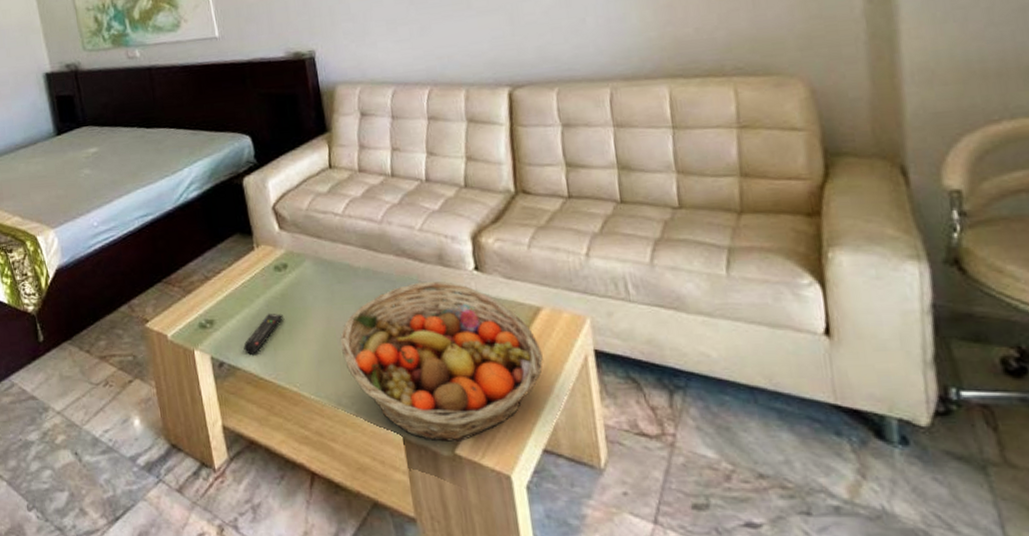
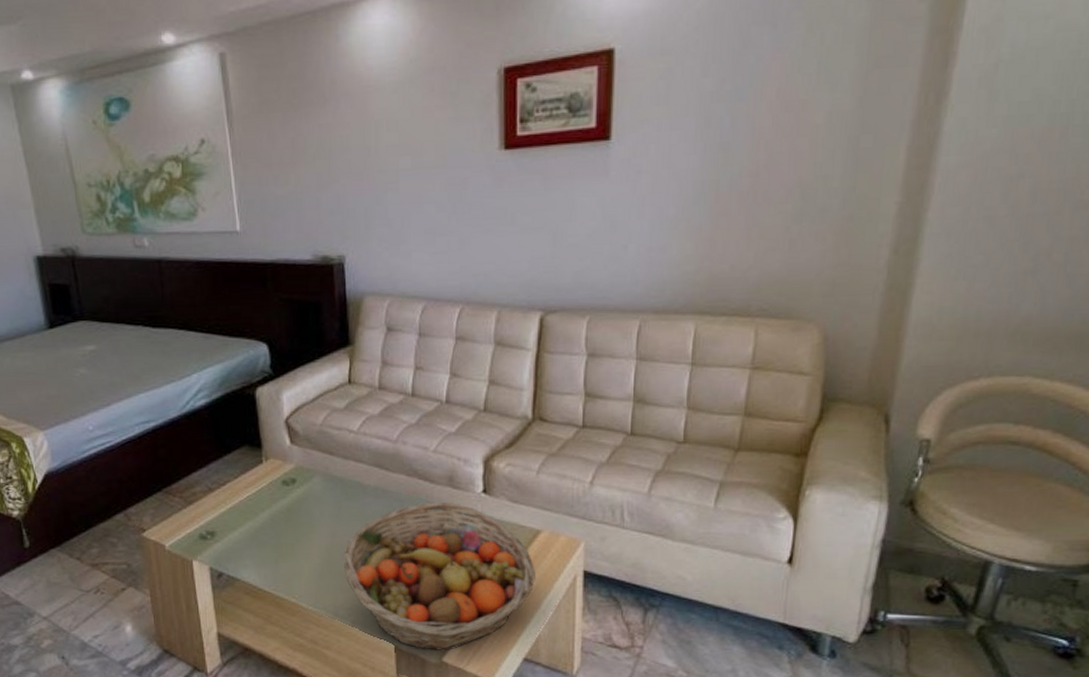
remote control: present [243,313,283,355] -> none [244,526,287,566]

